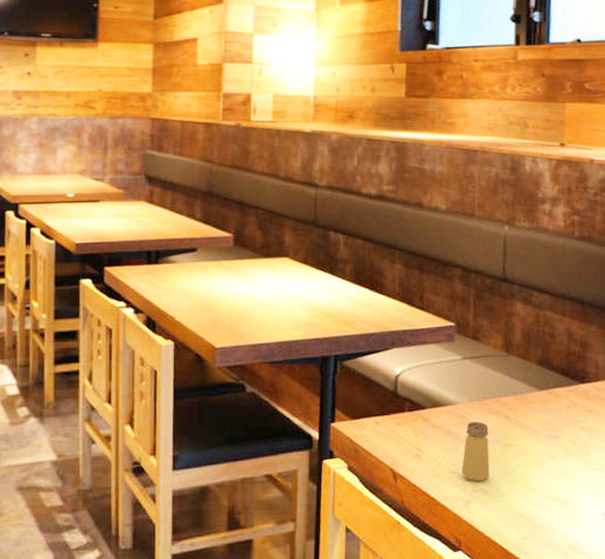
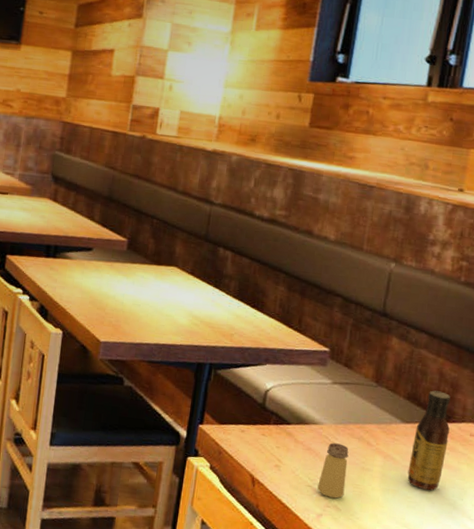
sauce bottle: none [550,352,586,458] -> present [407,390,450,491]

